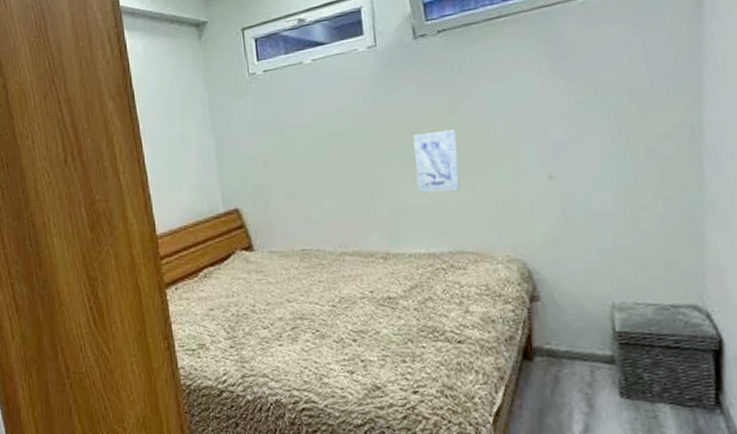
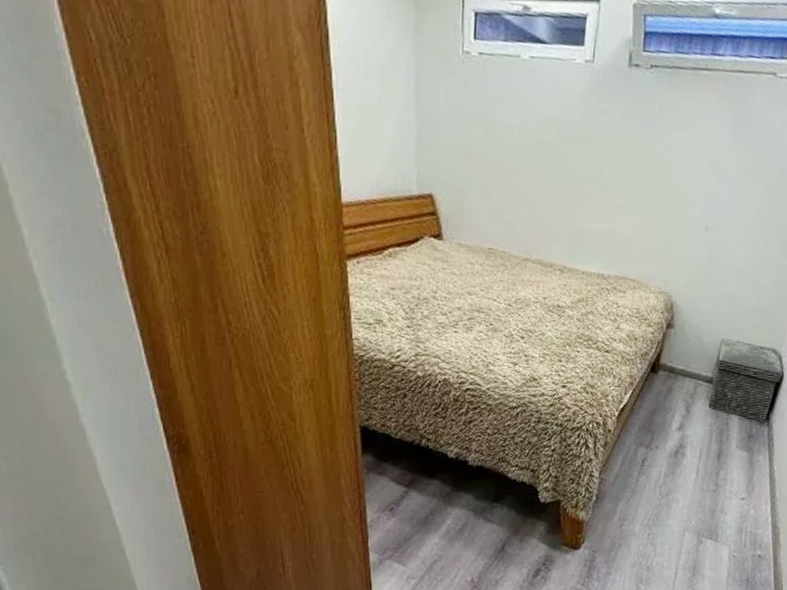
wall art: present [413,129,461,193] -> none [601,163,646,223]

